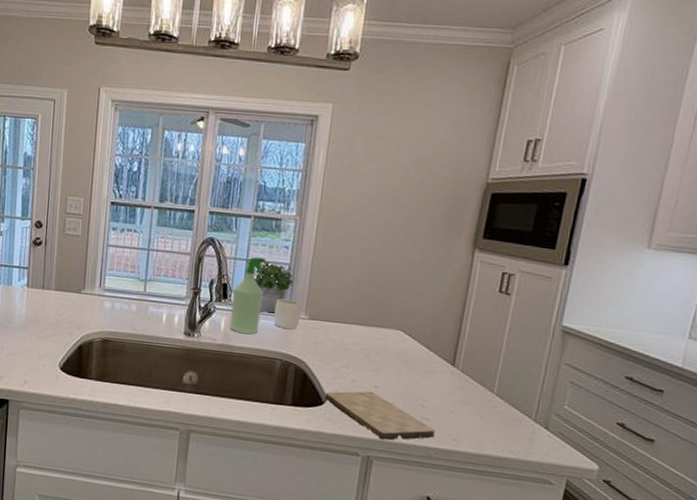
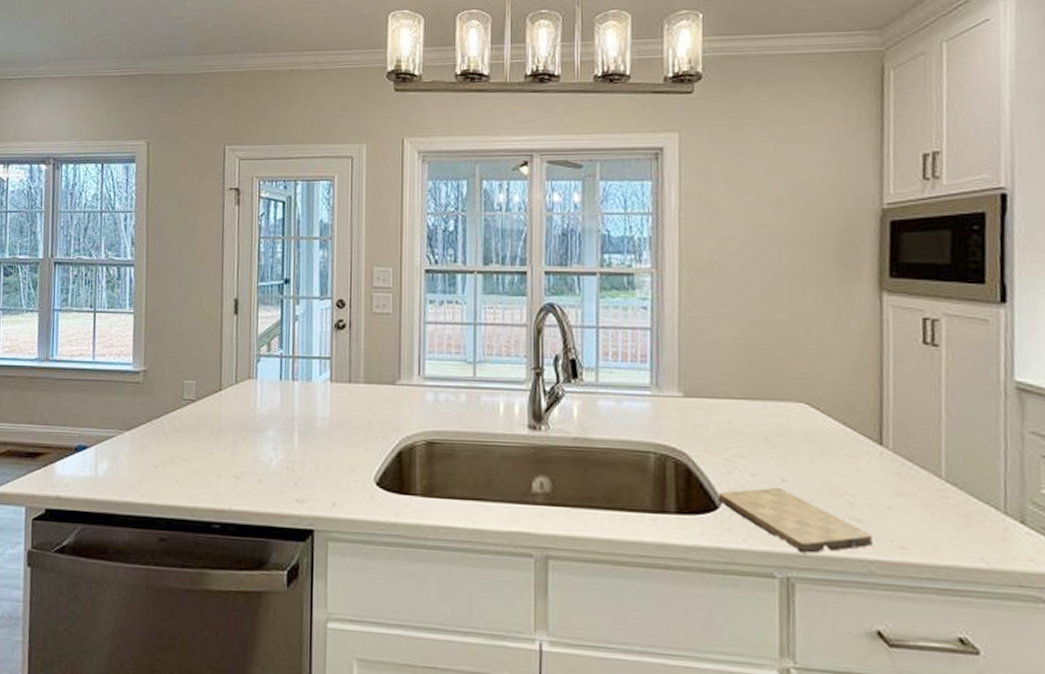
spray bottle: present [230,256,266,335] -> none [584,322,622,423]
potted plant: present [253,261,294,314] -> none [608,327,659,393]
mug: present [273,298,302,330] -> none [639,373,674,412]

